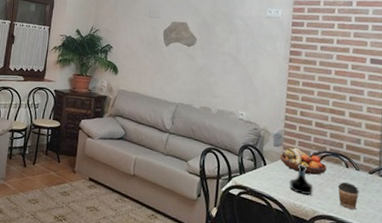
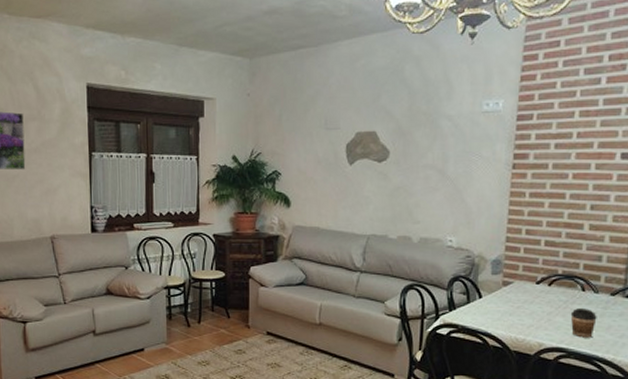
fruit bowl: present [280,147,327,175] -> none [499,273,558,303]
tequila bottle: present [289,164,313,195] -> none [509,293,540,326]

